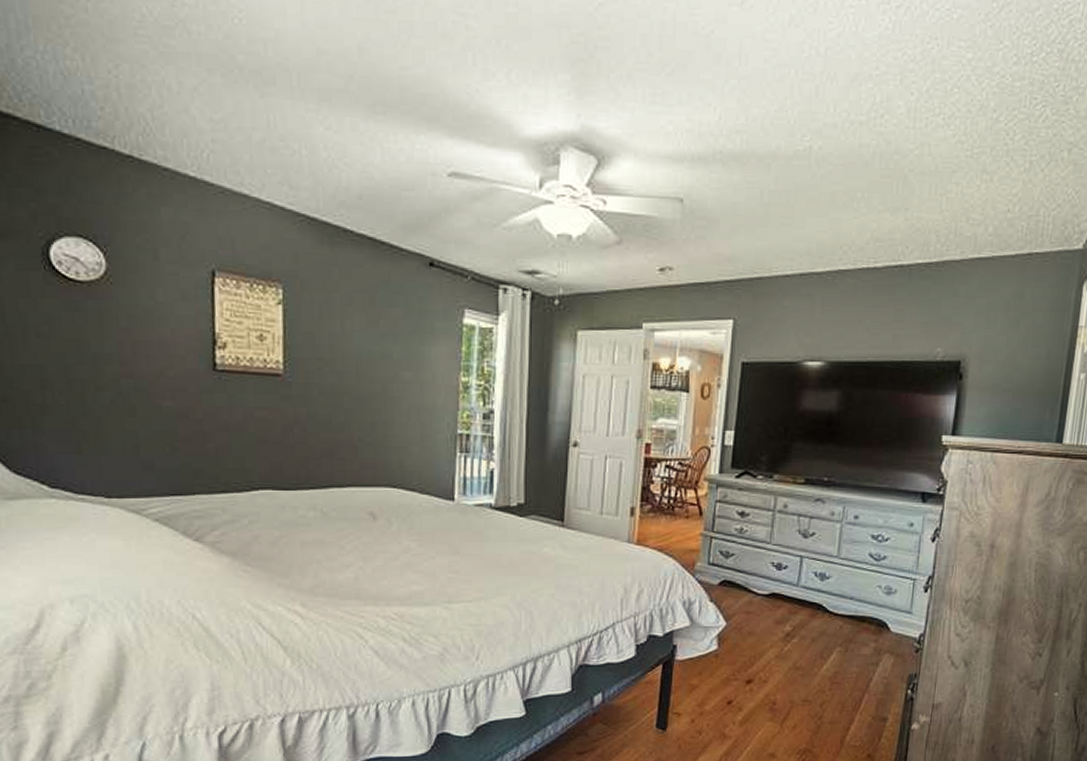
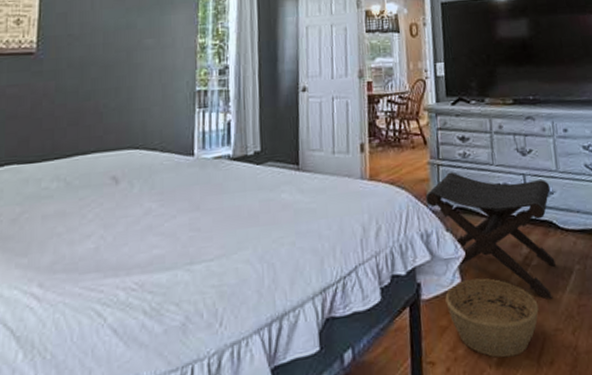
footstool: none [693,545,827,674] -> present [425,172,556,300]
basket: none [699,648,791,718] -> present [445,278,539,358]

